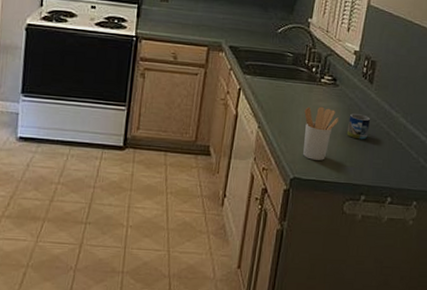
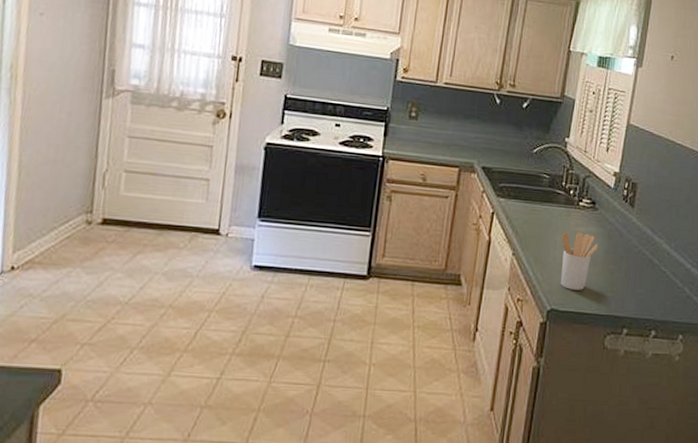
mug: present [346,113,371,140] -> none [607,239,632,268]

